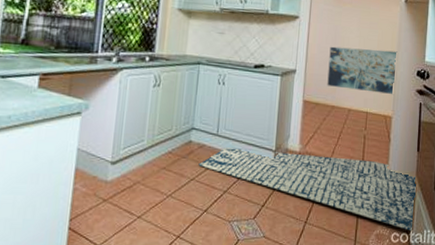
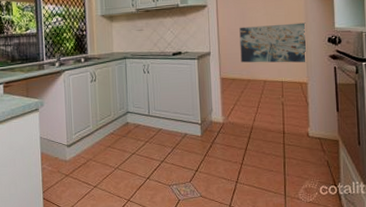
rug: present [198,148,416,232] -> none [137,124,340,184]

